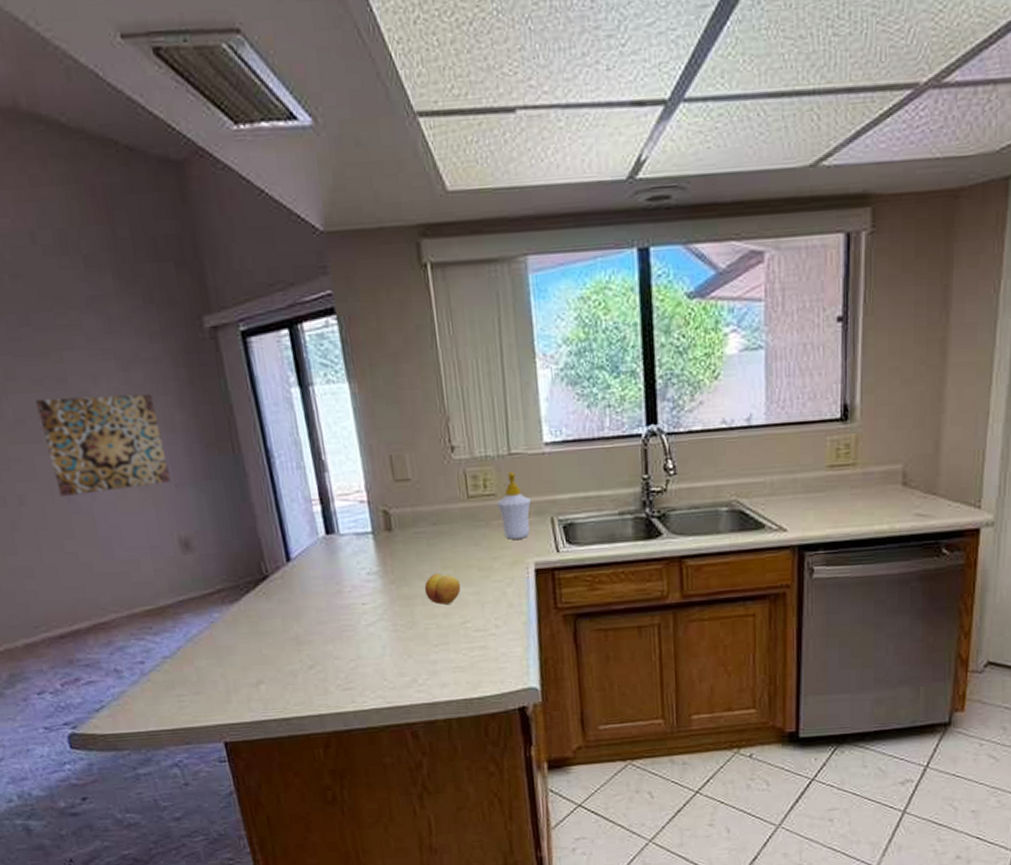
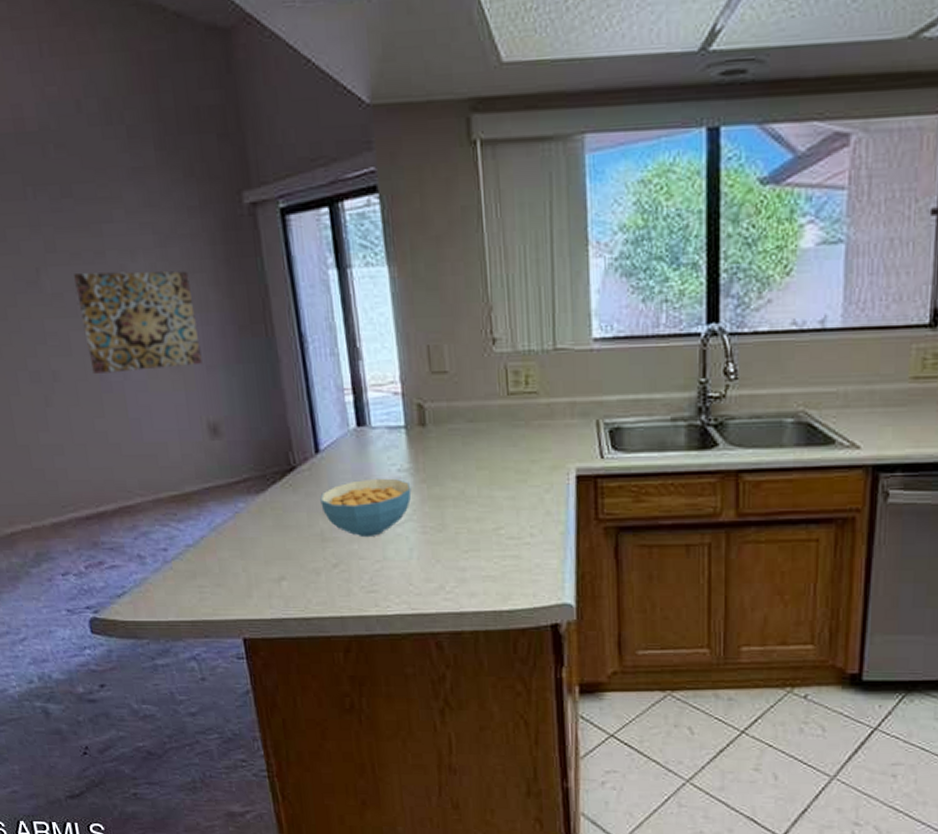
cereal bowl: none [293,581,382,639] -> present [320,478,412,538]
fruit: present [424,573,461,605] -> none [456,473,496,508]
soap bottle: present [497,471,532,539] -> none [538,368,576,442]

